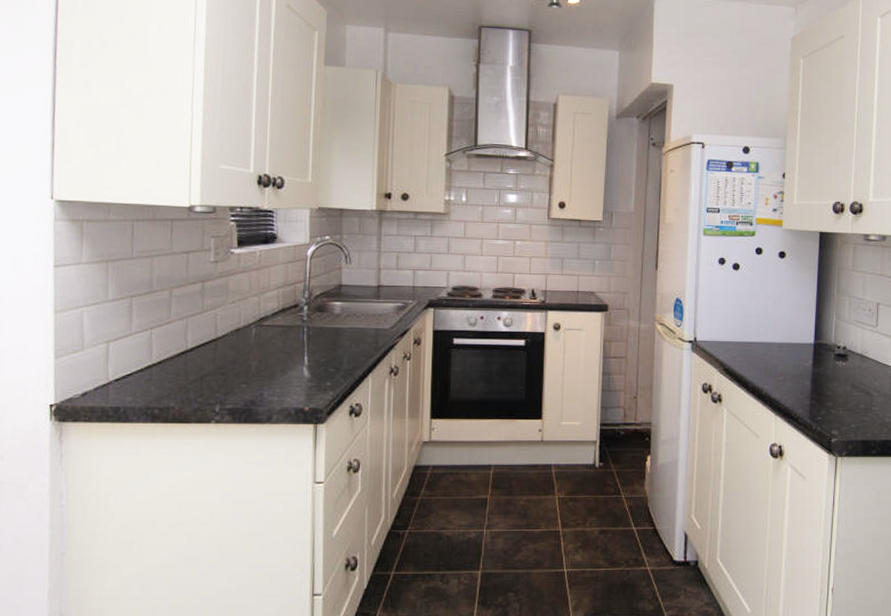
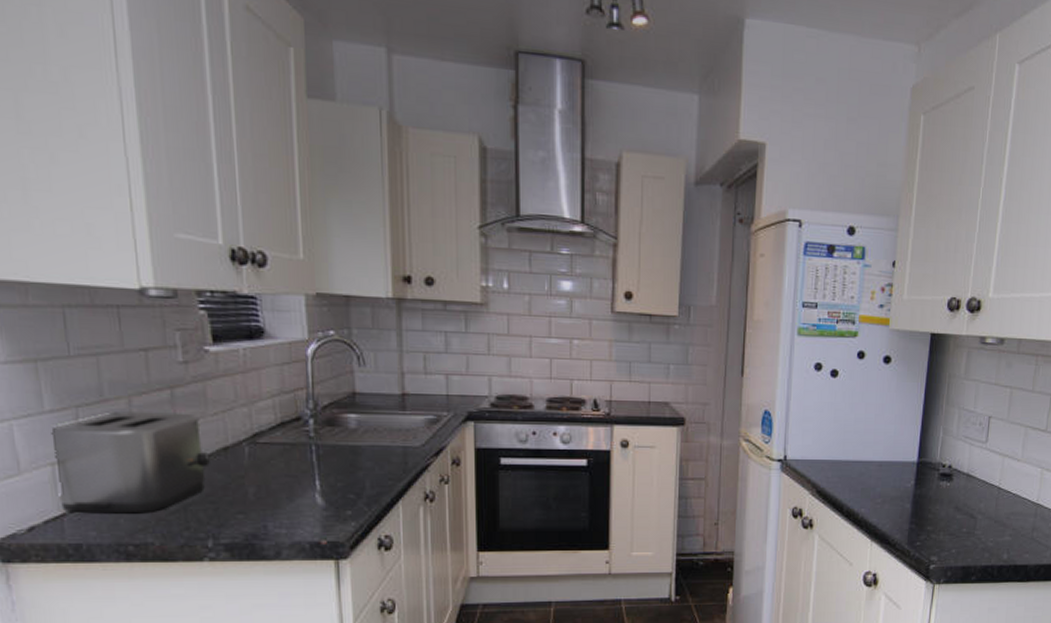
toaster: none [107,300,225,383] -> present [50,412,210,514]

